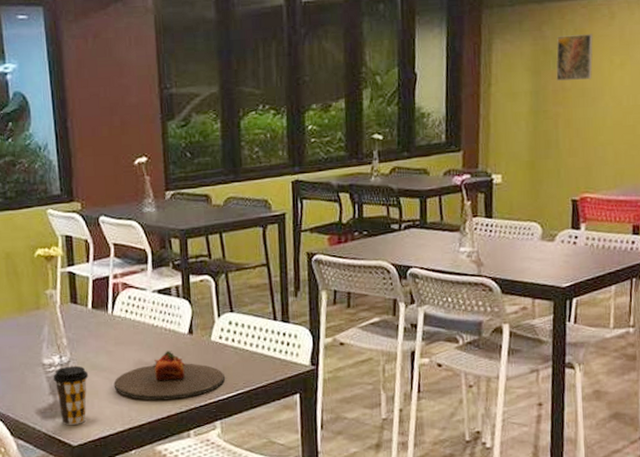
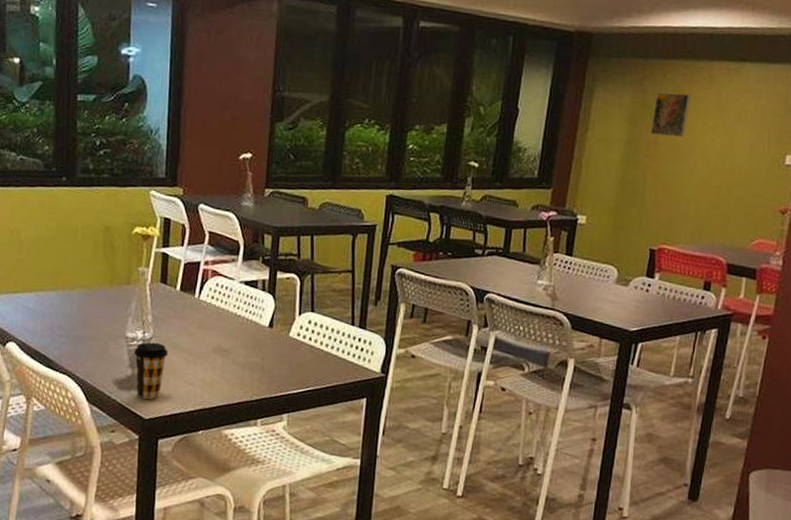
plate: present [113,351,225,401] -> none [191,340,298,388]

